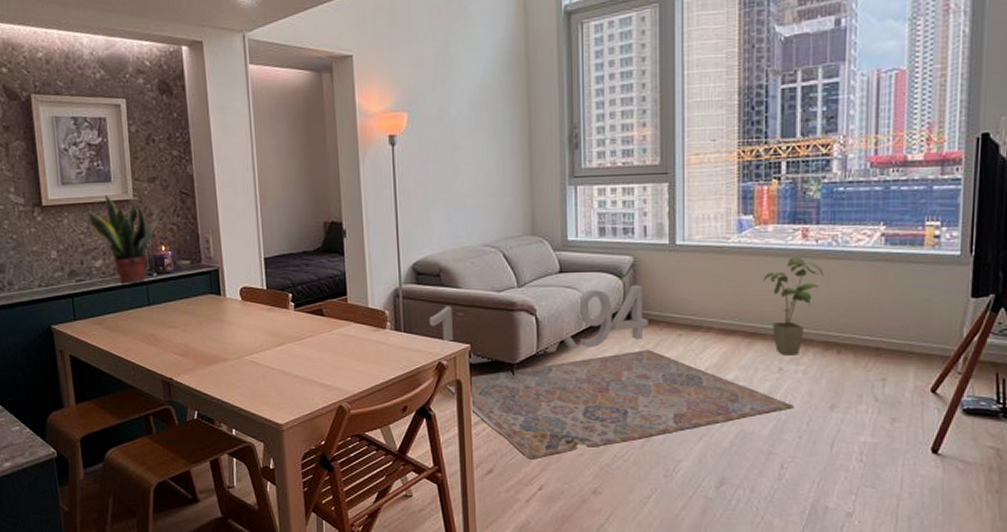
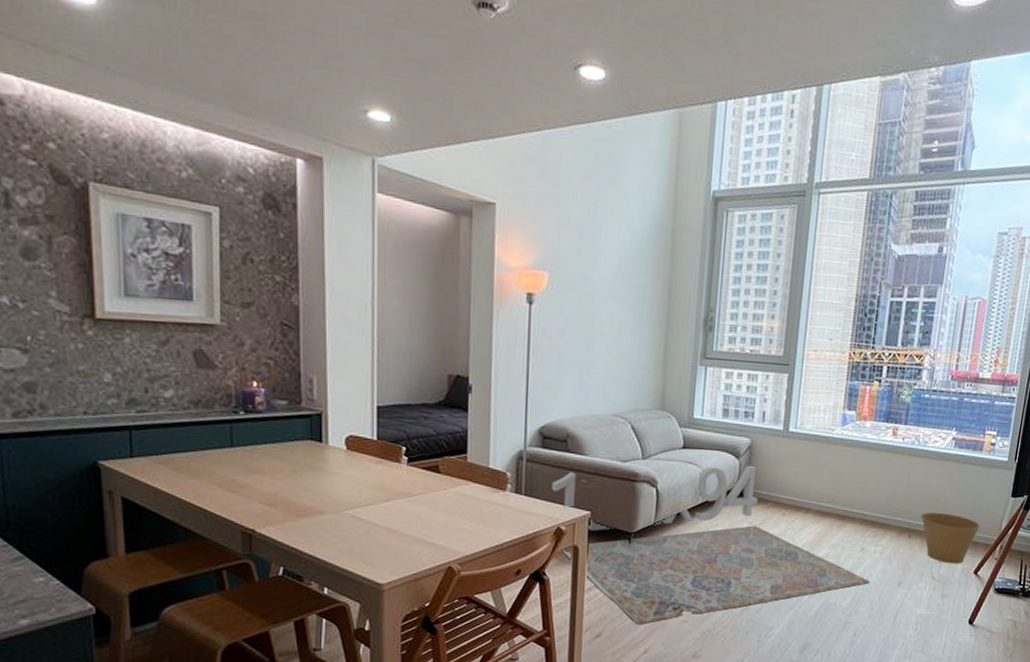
potted plant: present [88,195,161,283] -> none [159,315,255,420]
house plant: present [763,257,824,356] -> none [857,451,906,538]
basket: none [849,322,933,382] -> present [920,512,981,564]

